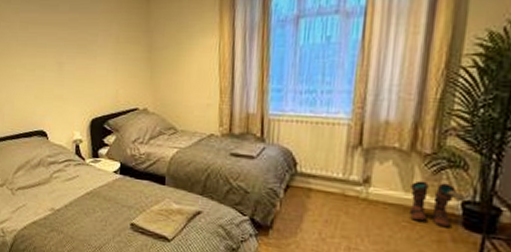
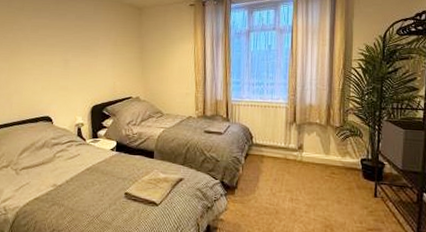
boots: present [408,180,466,228] -> none [329,146,363,179]

